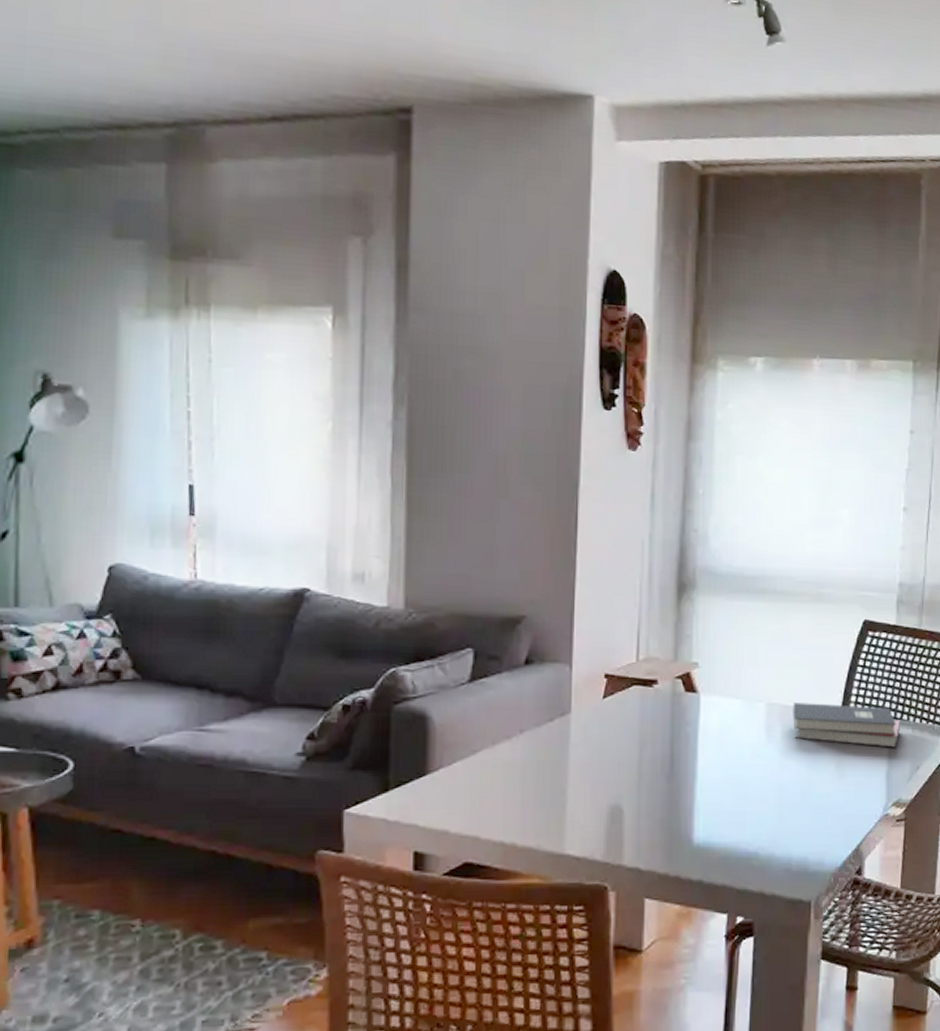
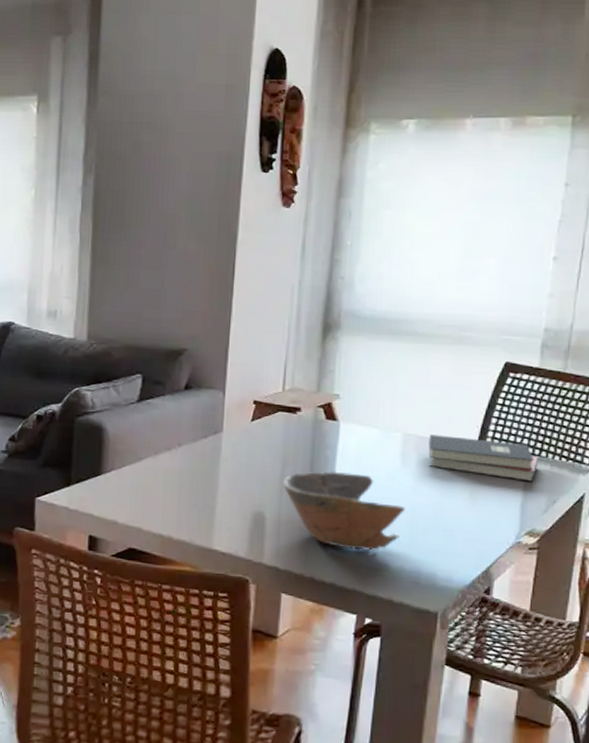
bowl: none [641,750,772,839] -> present [282,471,405,551]

